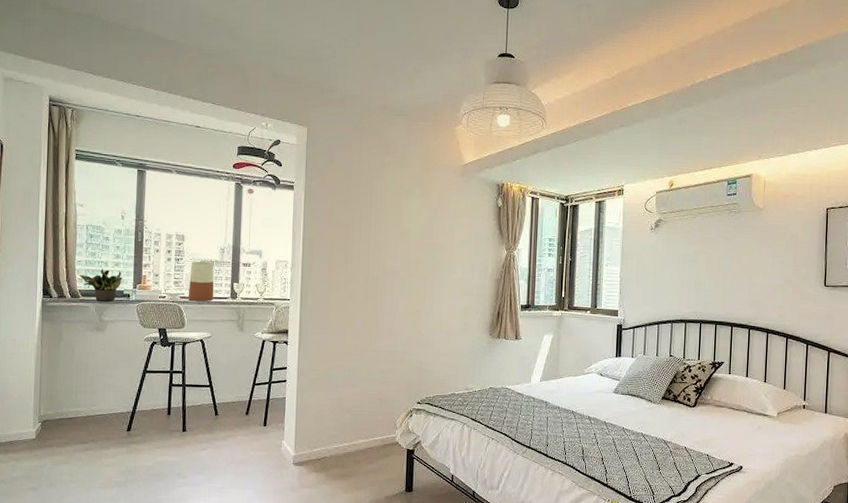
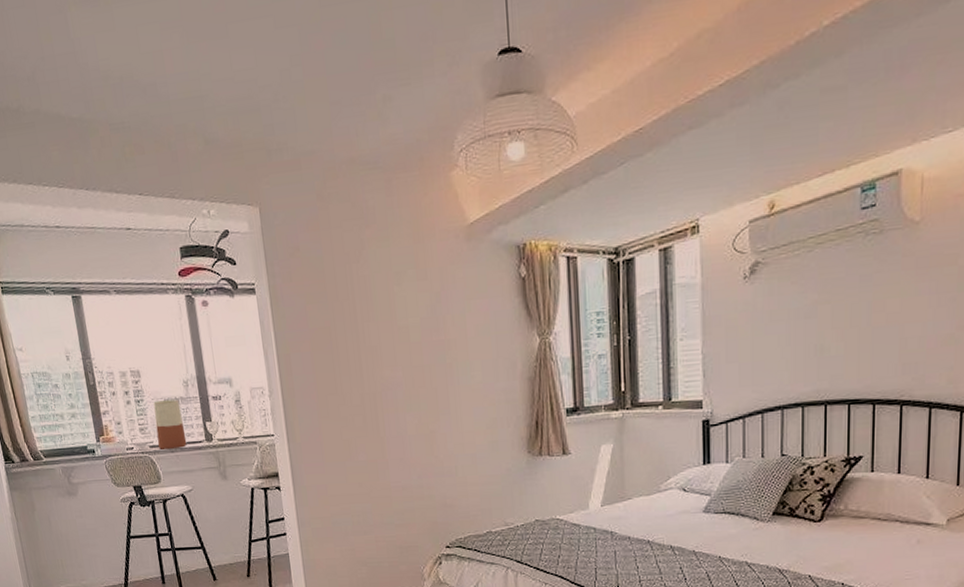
potted plant: present [78,268,122,303] -> none [36,422,83,463]

